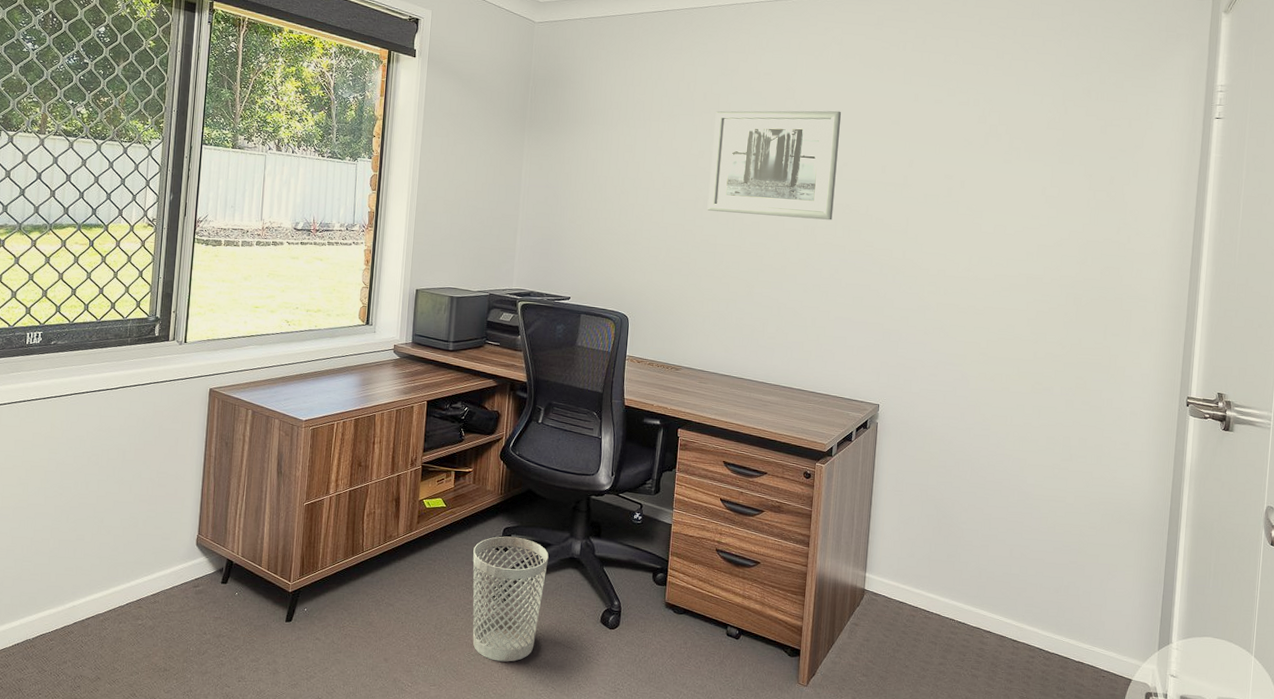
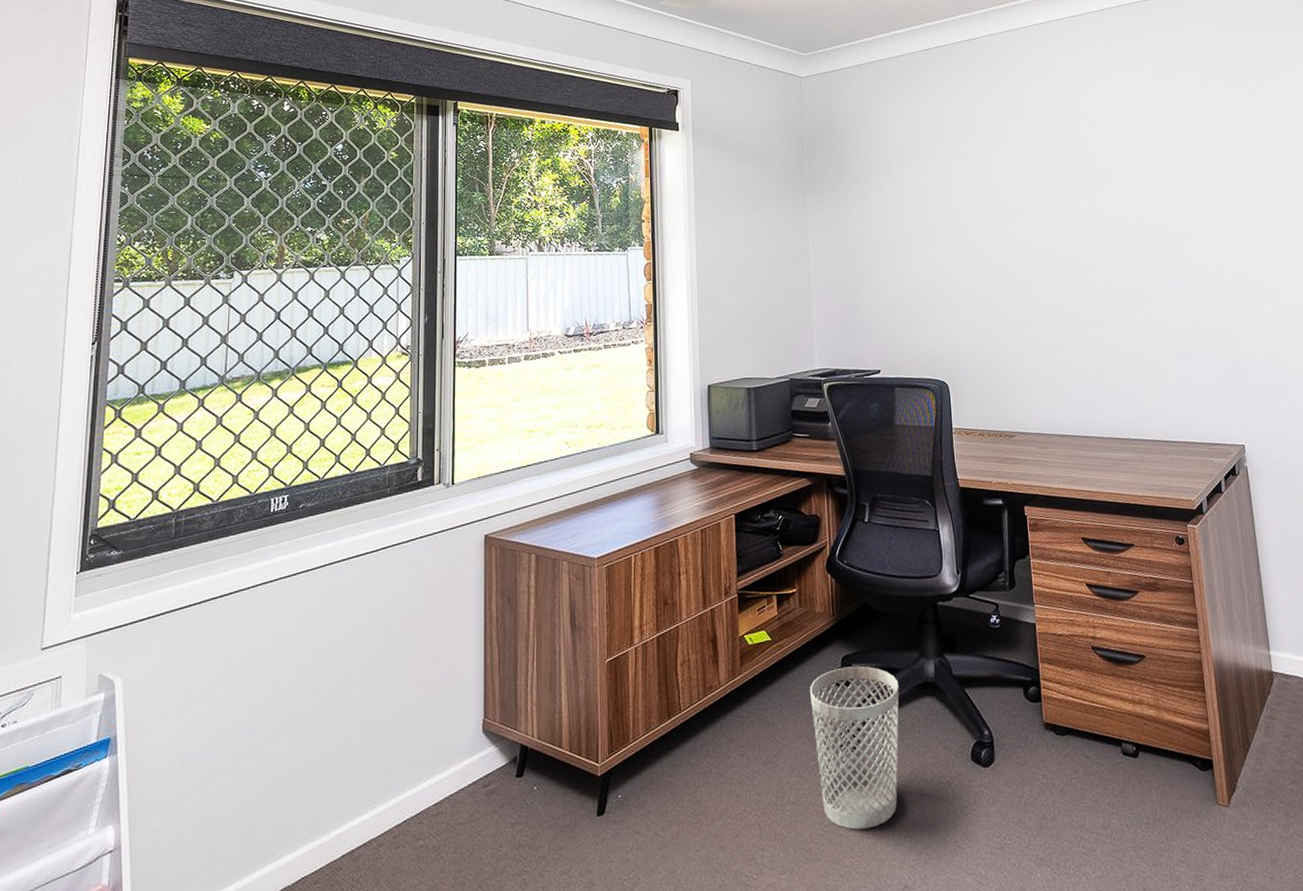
wall art: present [707,110,841,220] -> none [1007,126,1152,252]

